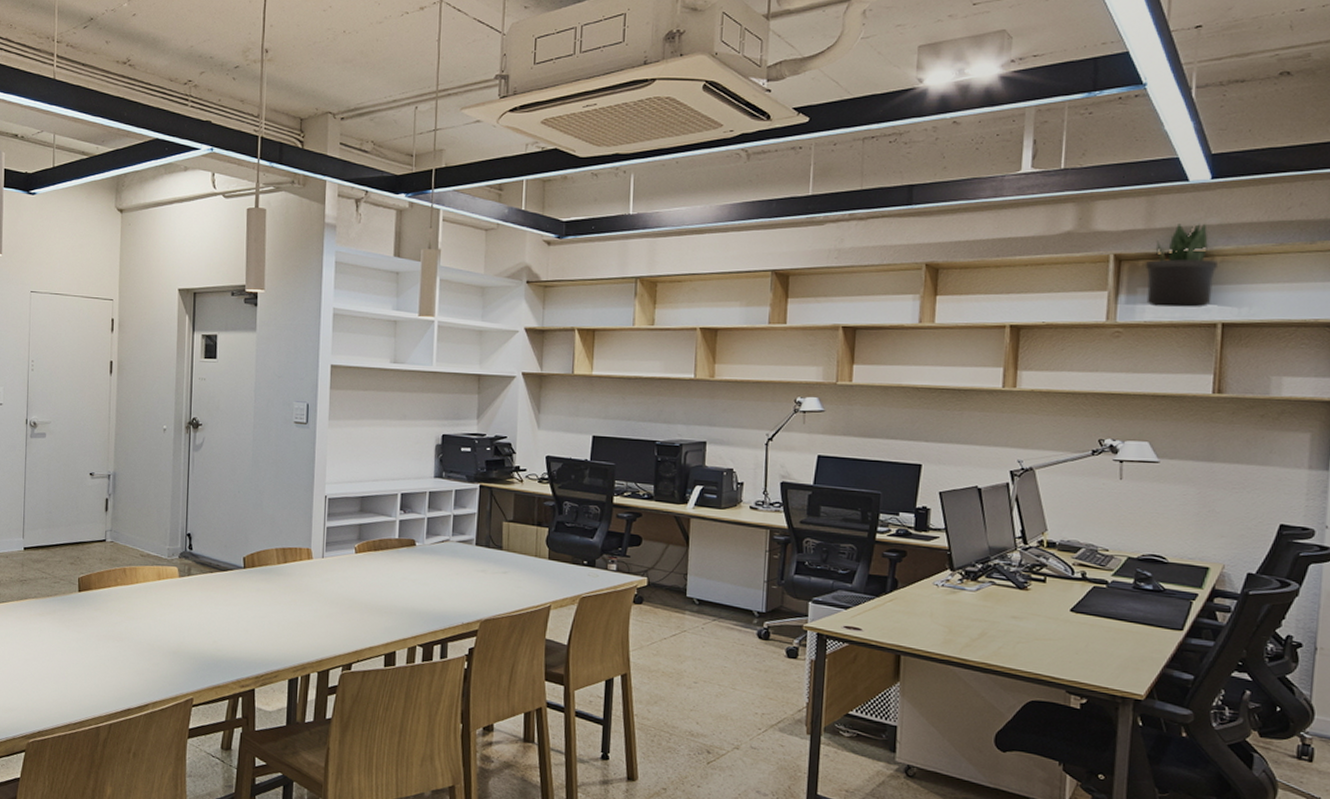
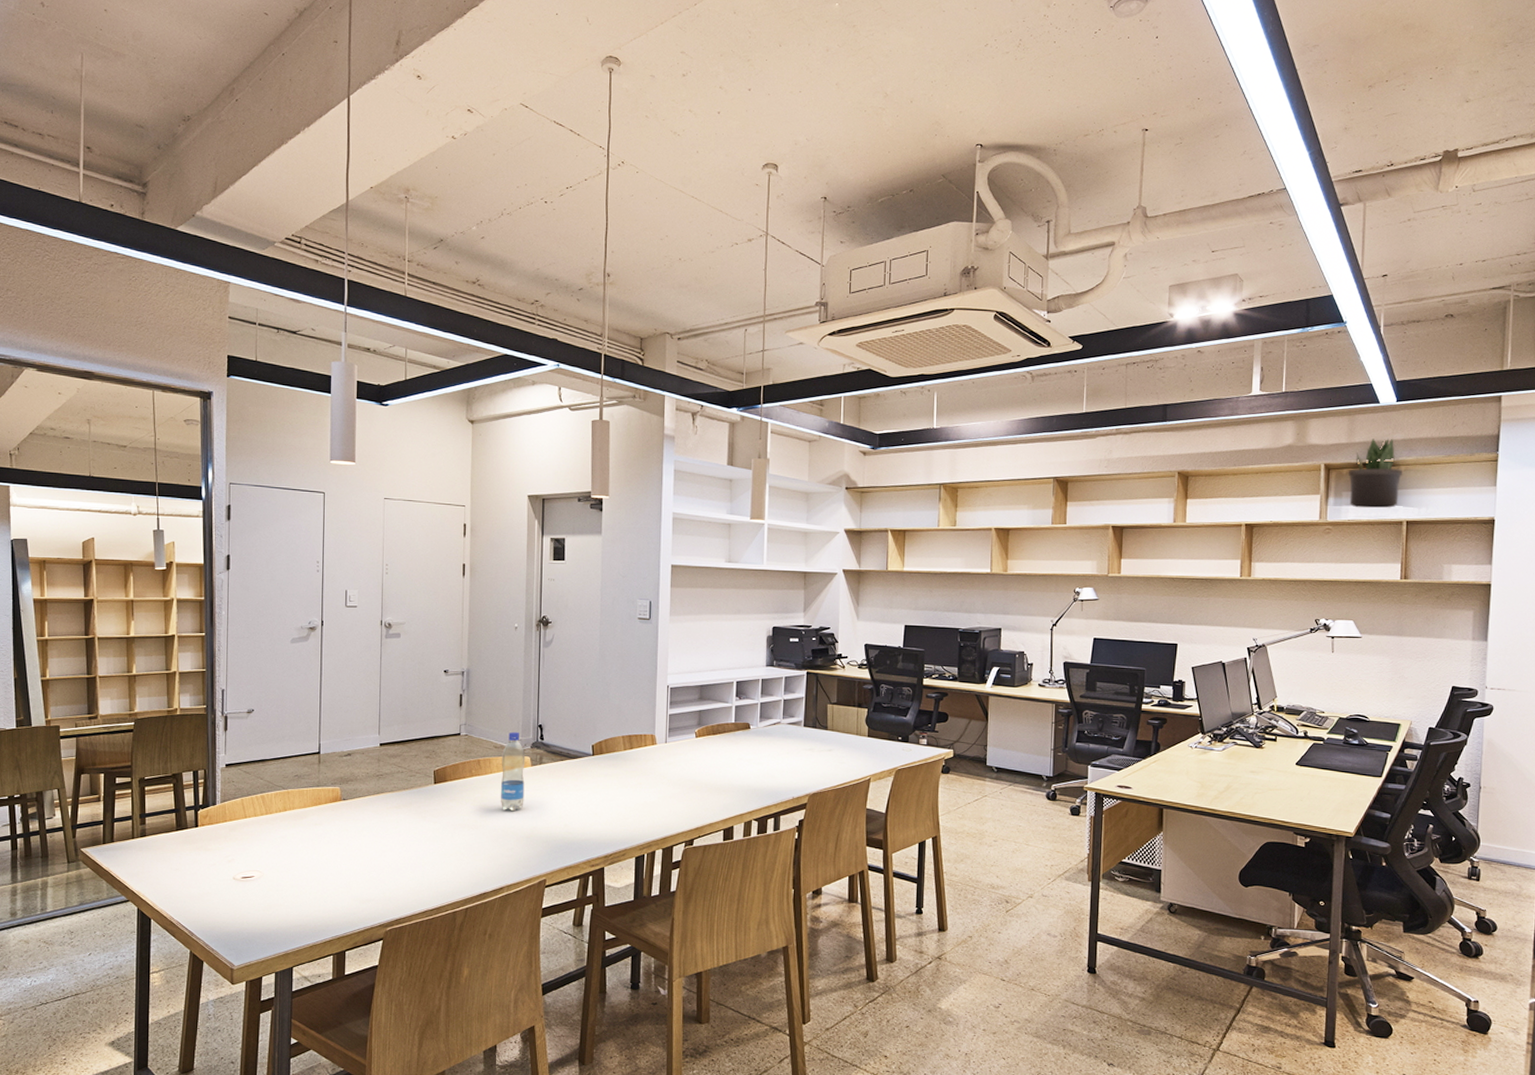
bottle: none [146,540,173,625] -> present [500,731,526,812]

